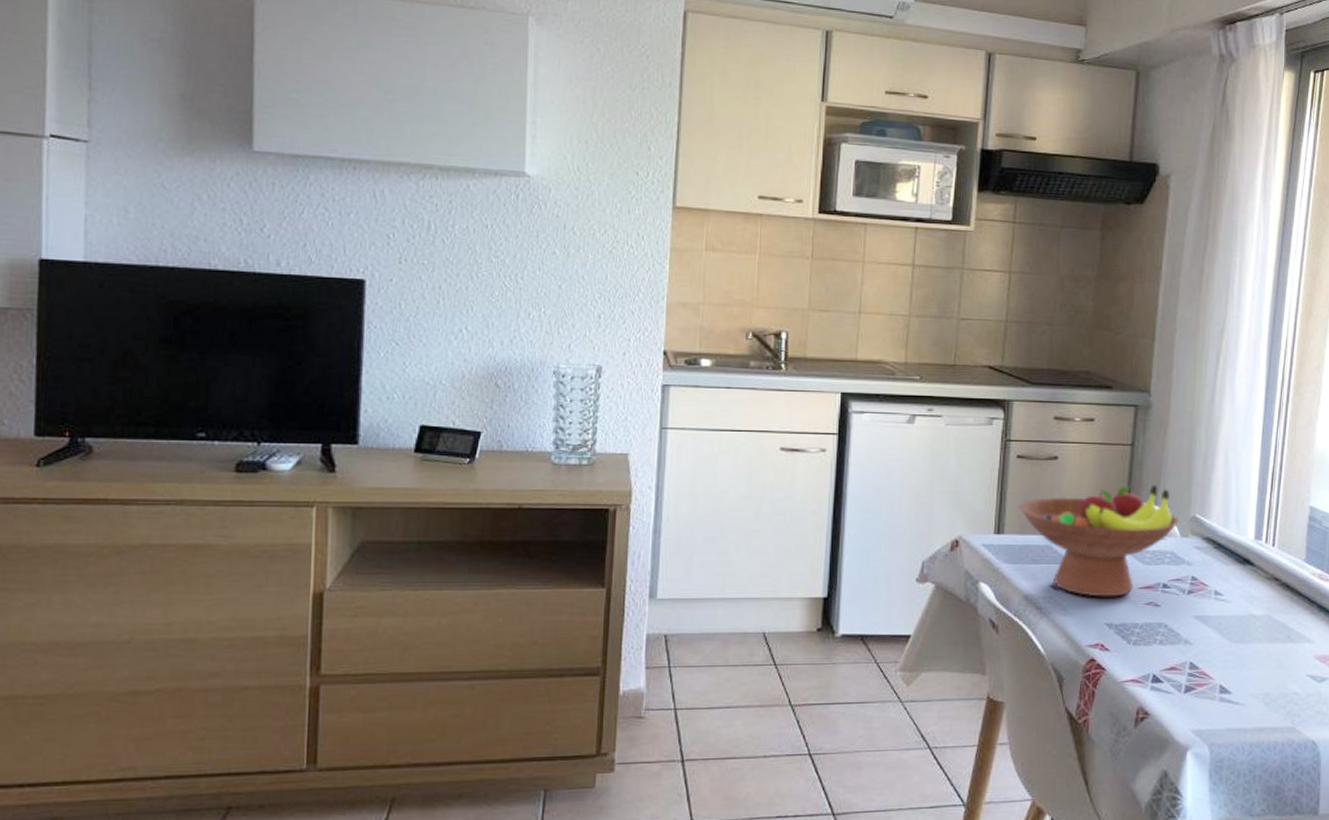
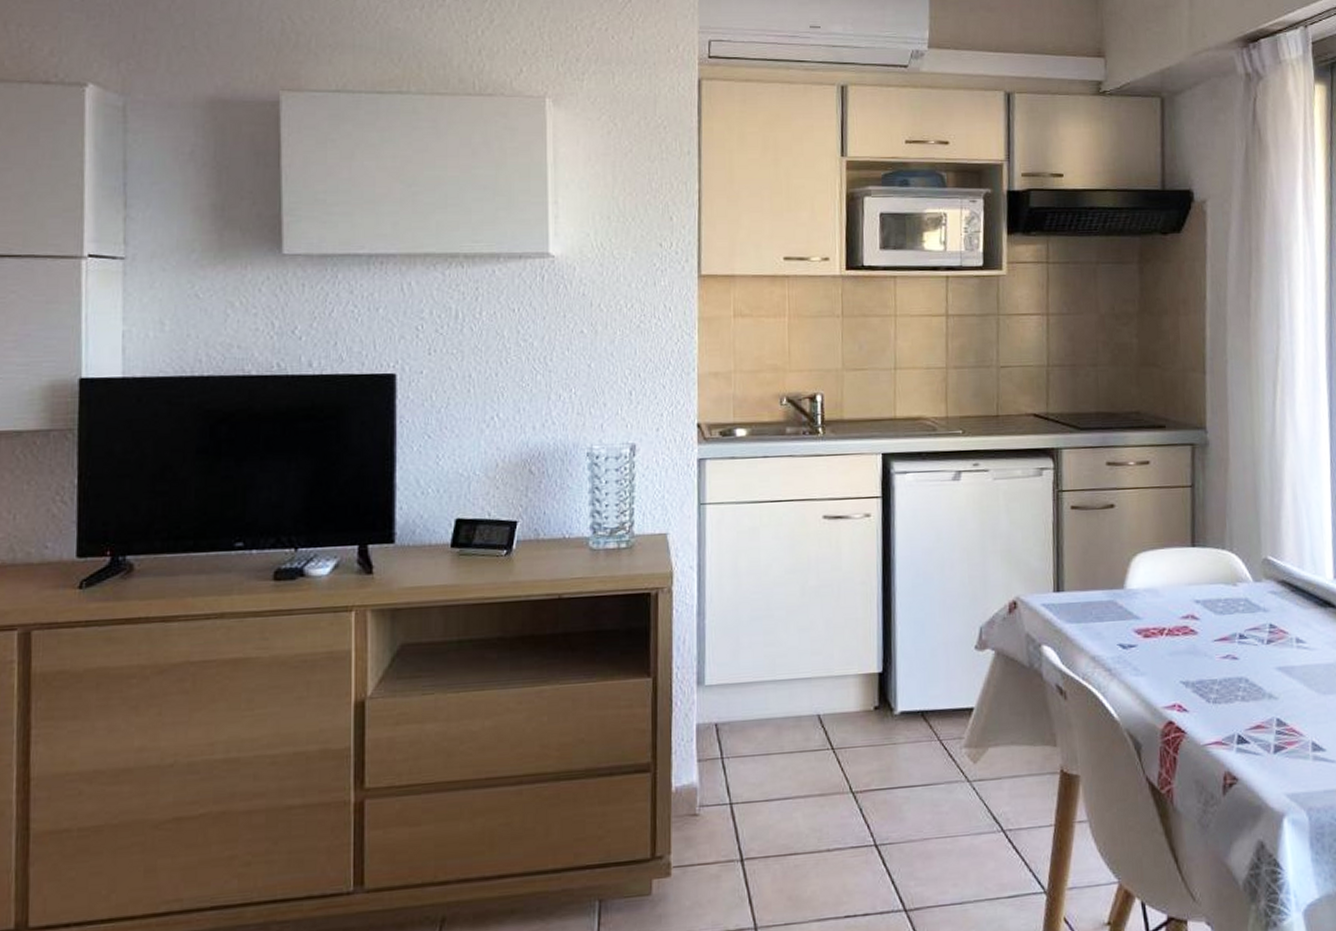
fruit bowl: present [1019,485,1180,597] -> none [1078,527,1251,654]

